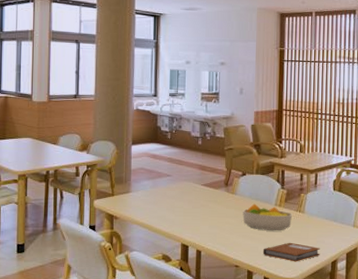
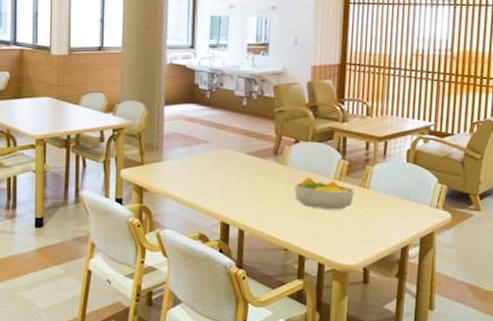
notebook: present [262,242,321,262] -> none [317,223,388,247]

